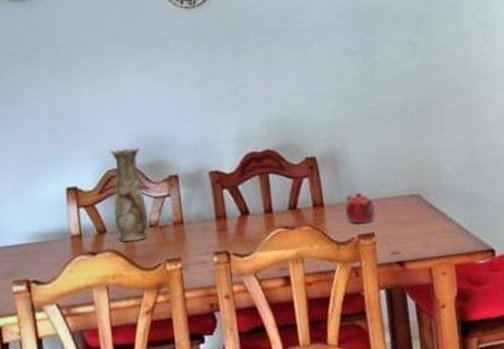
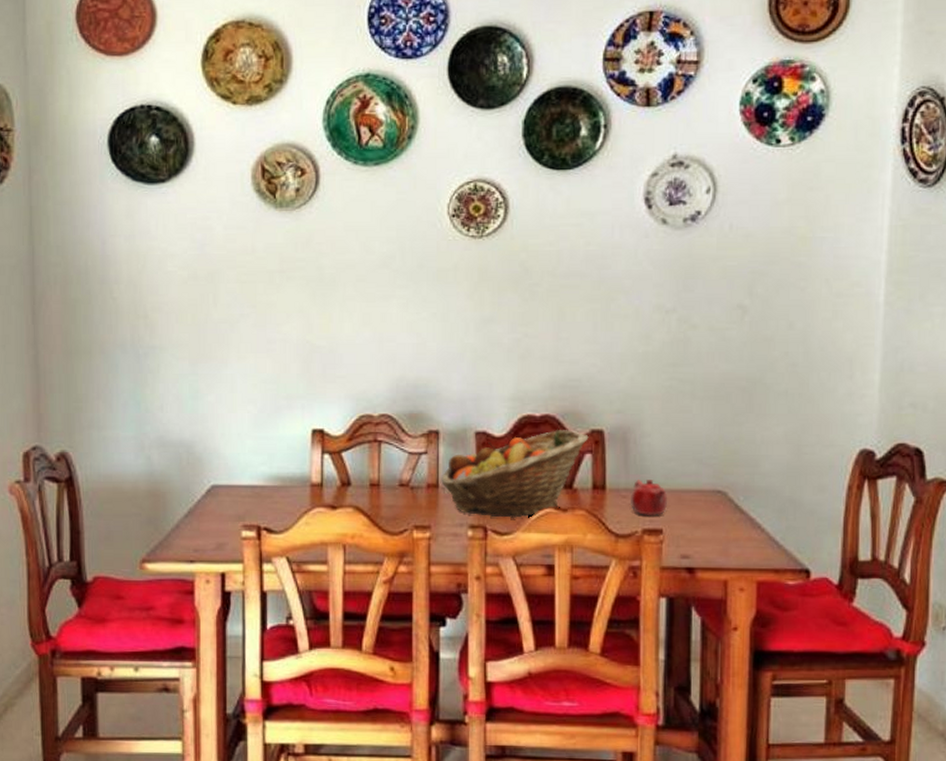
vase: present [109,147,149,242] -> none [361,392,400,499]
fruit basket: none [184,160,305,244] -> present [441,430,589,518]

